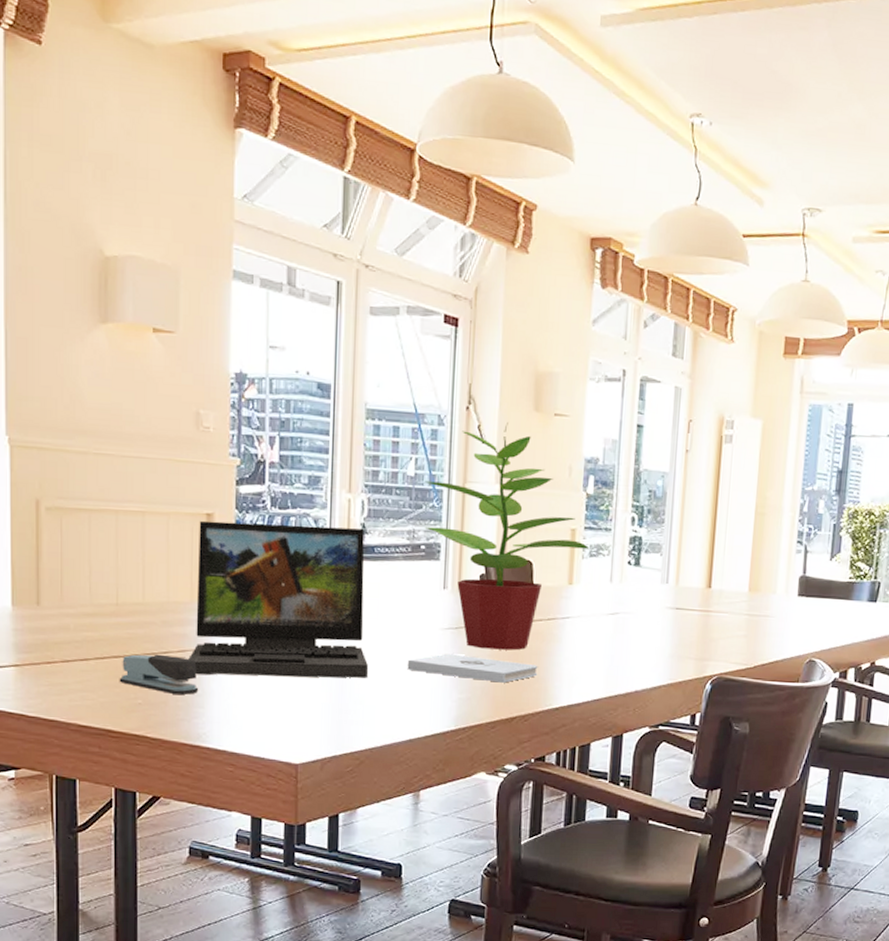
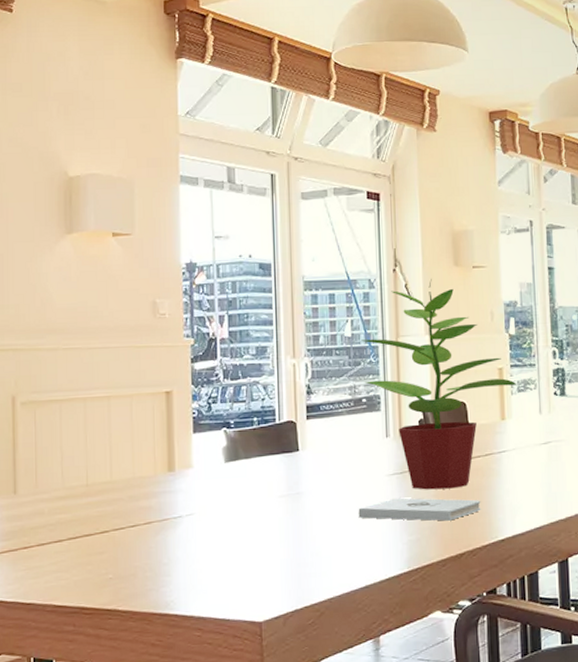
stapler: present [119,654,199,695] -> none [91,528,165,566]
laptop: present [188,520,369,678] -> none [154,390,323,545]

